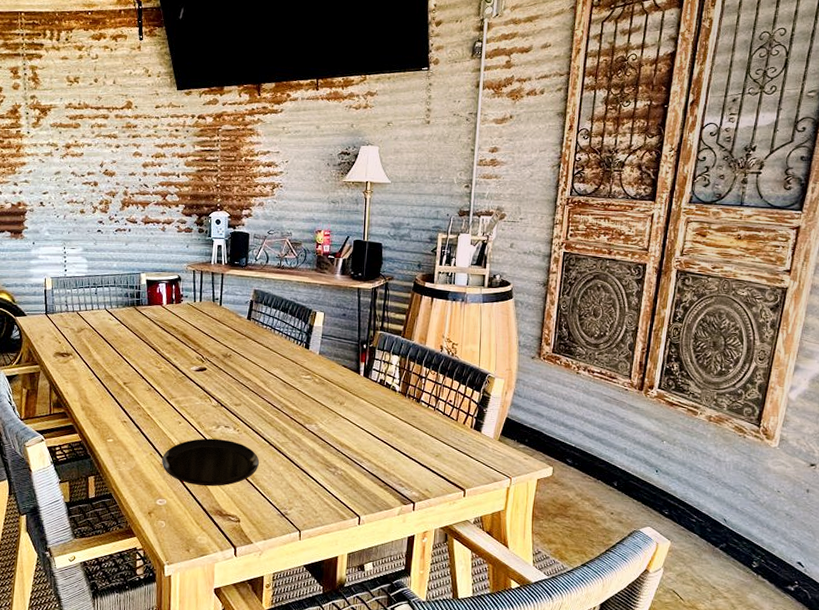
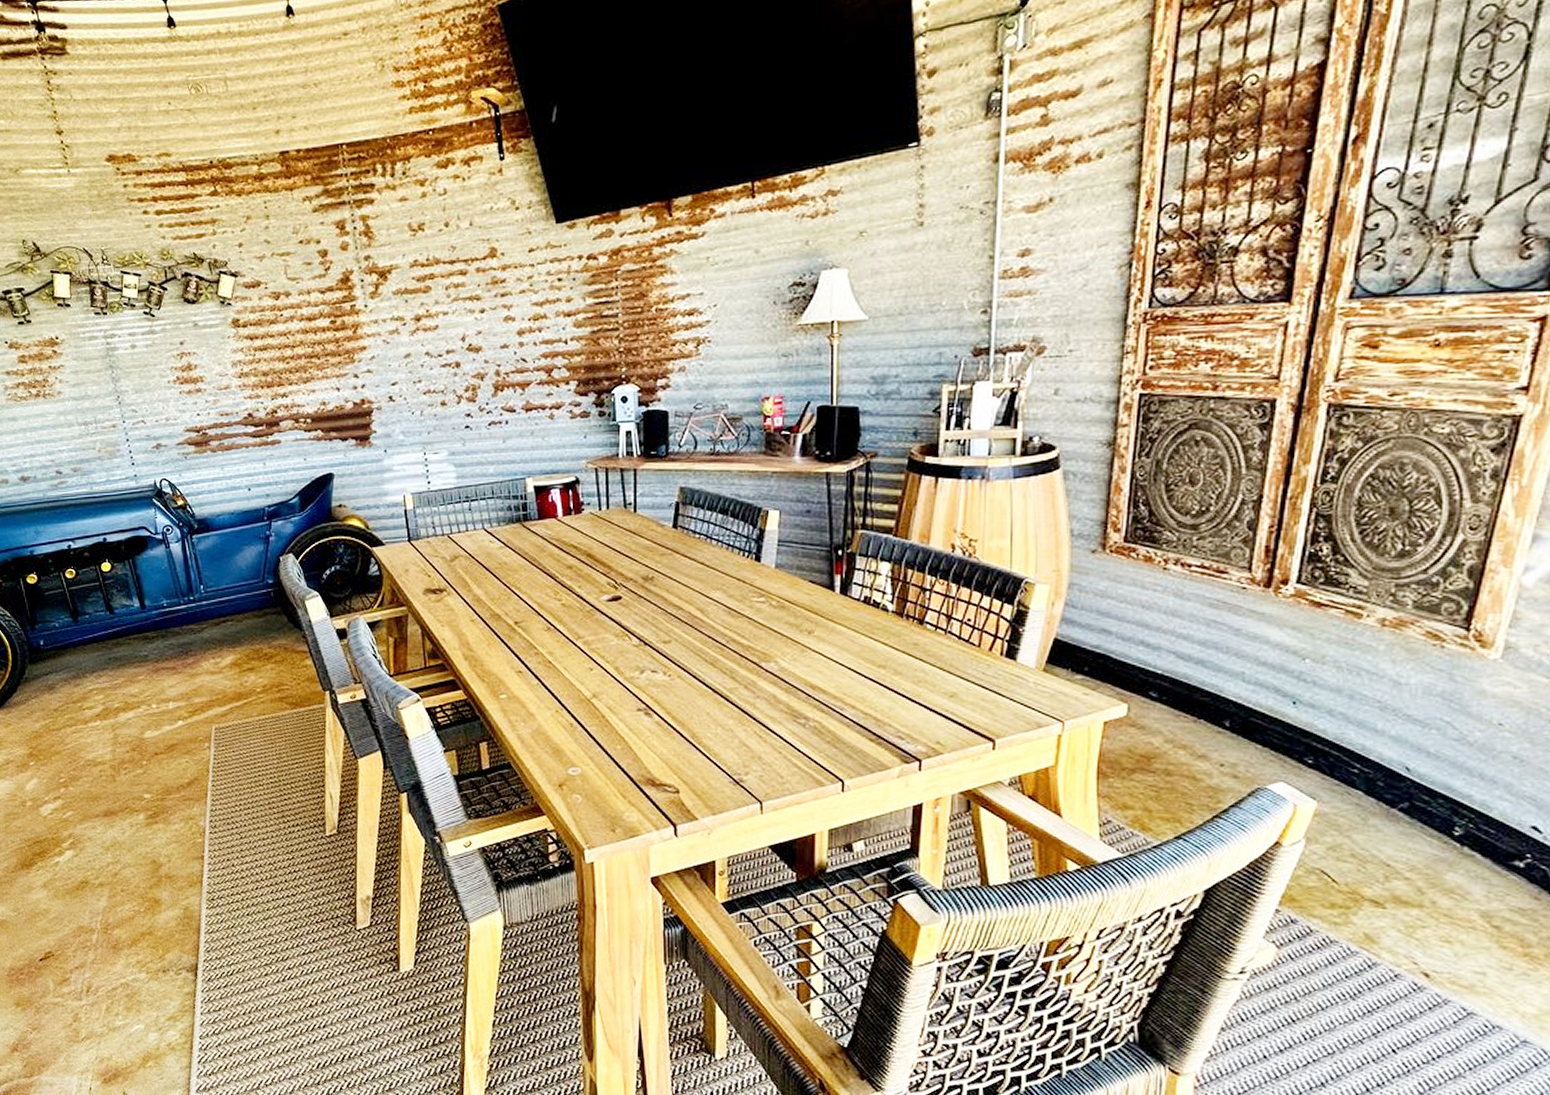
plate: present [162,438,259,487] -> none [572,688,700,749]

